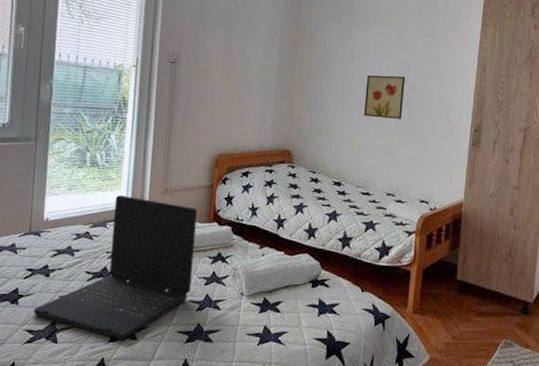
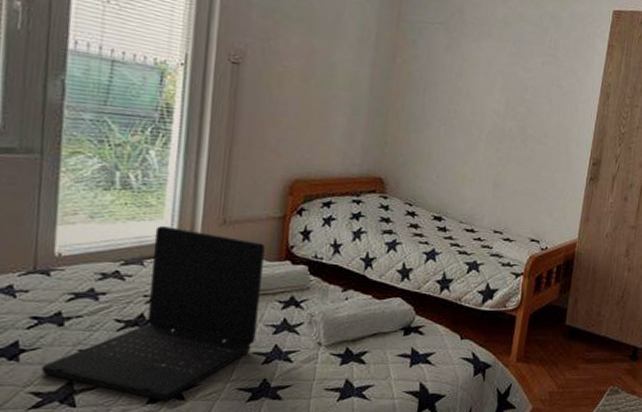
wall art: present [364,75,405,119] -> none [472,95,521,148]

